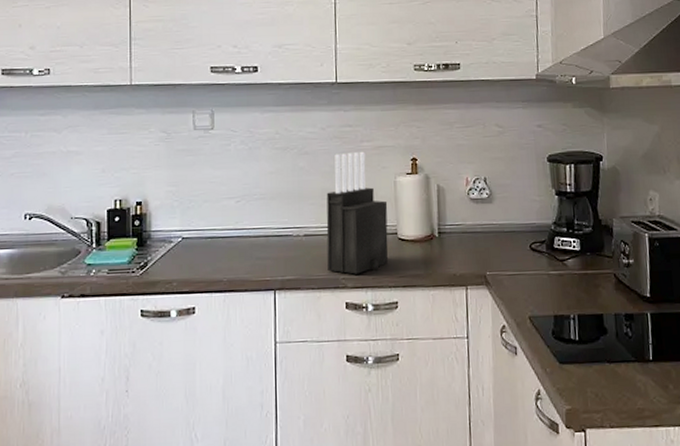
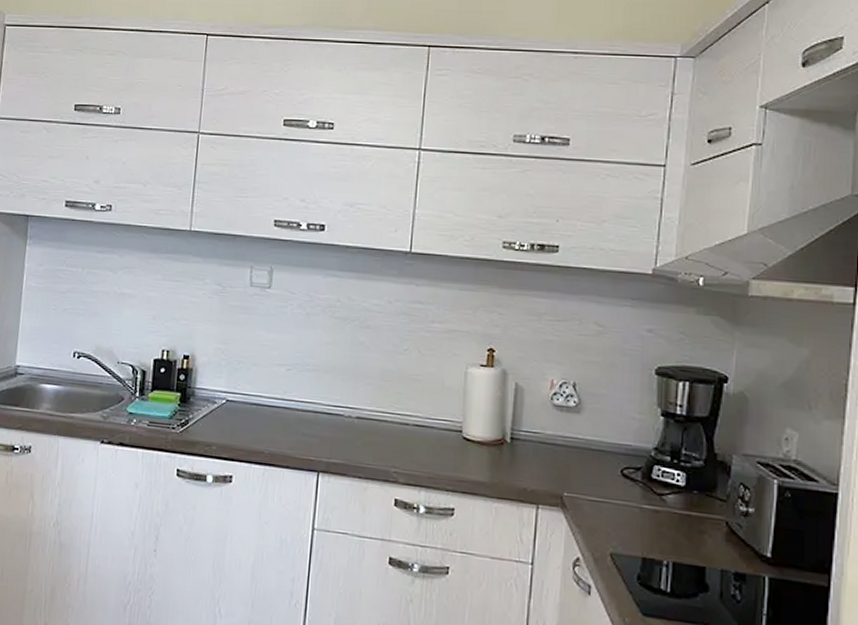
knife block: present [326,151,389,275] -> none [379,332,455,470]

